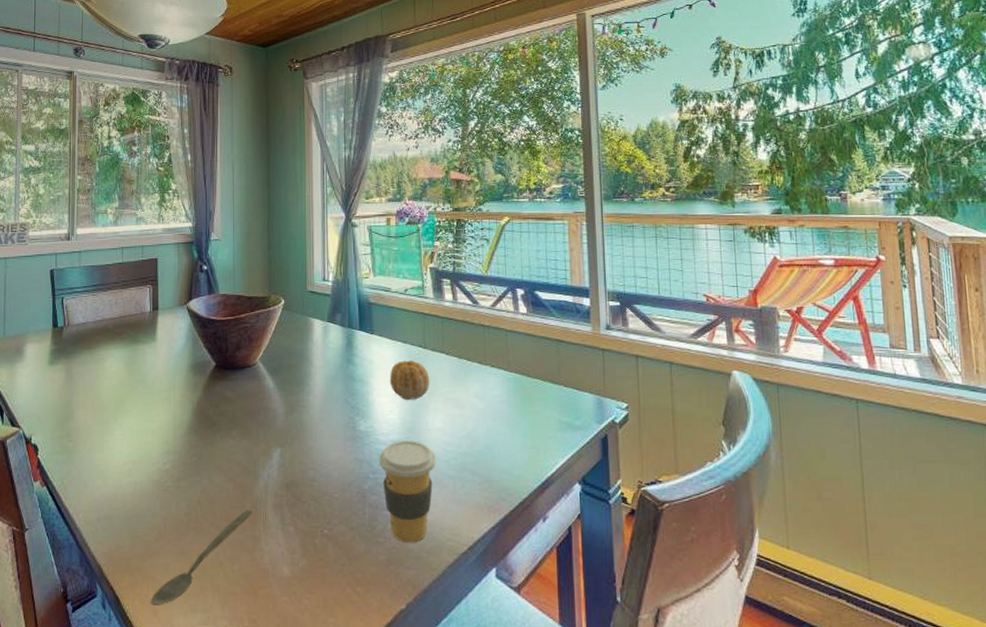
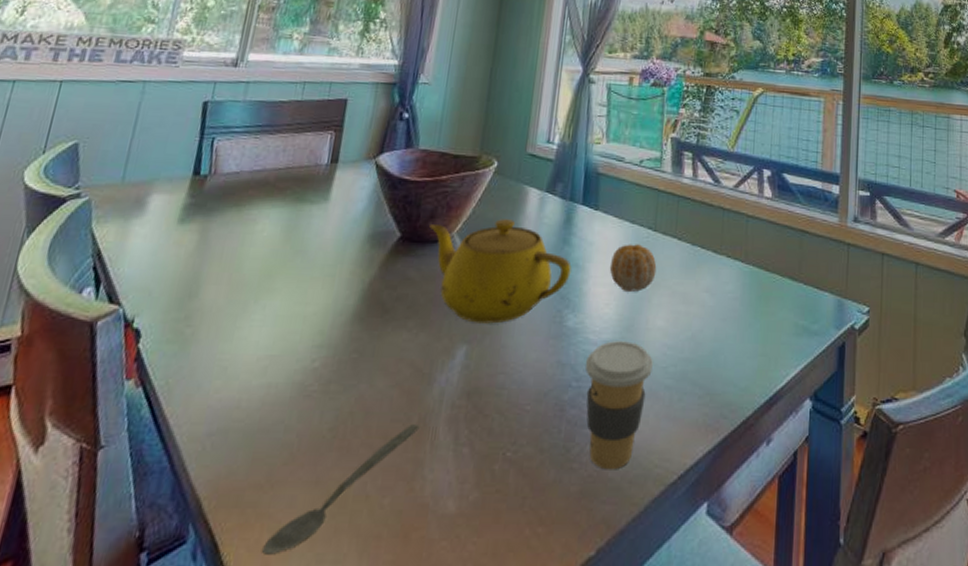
teapot: none [237,346,357,431] -> present [429,219,572,324]

